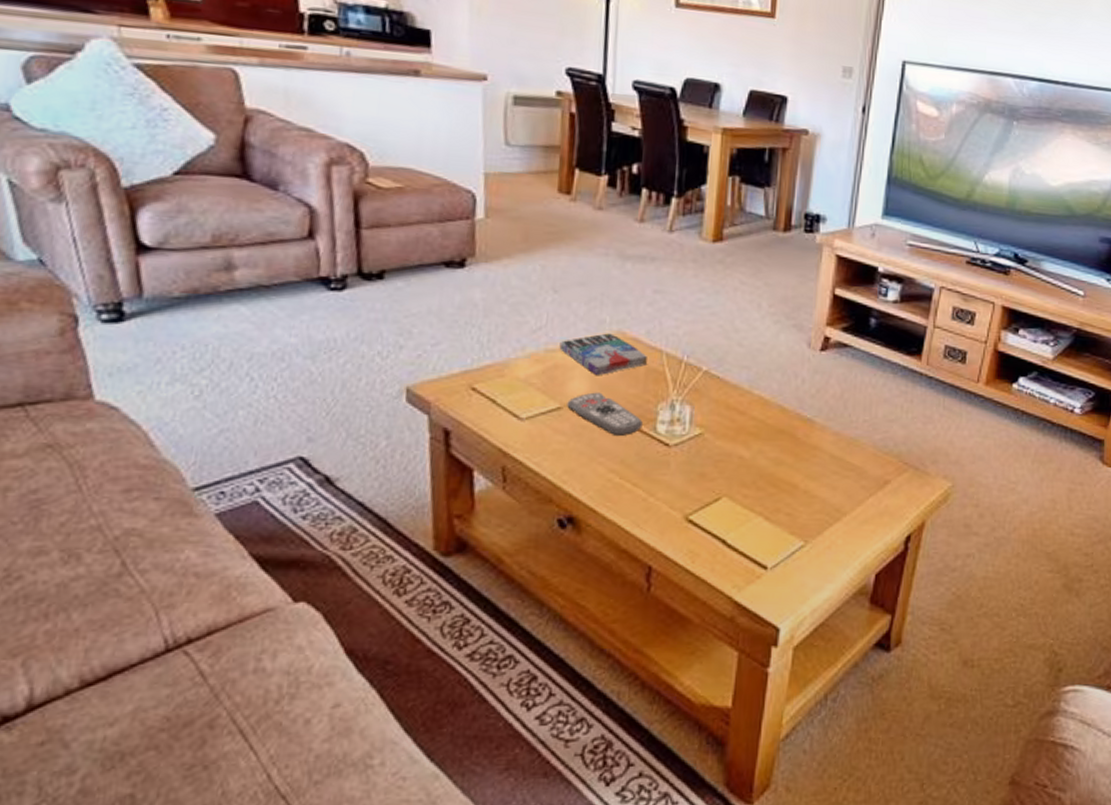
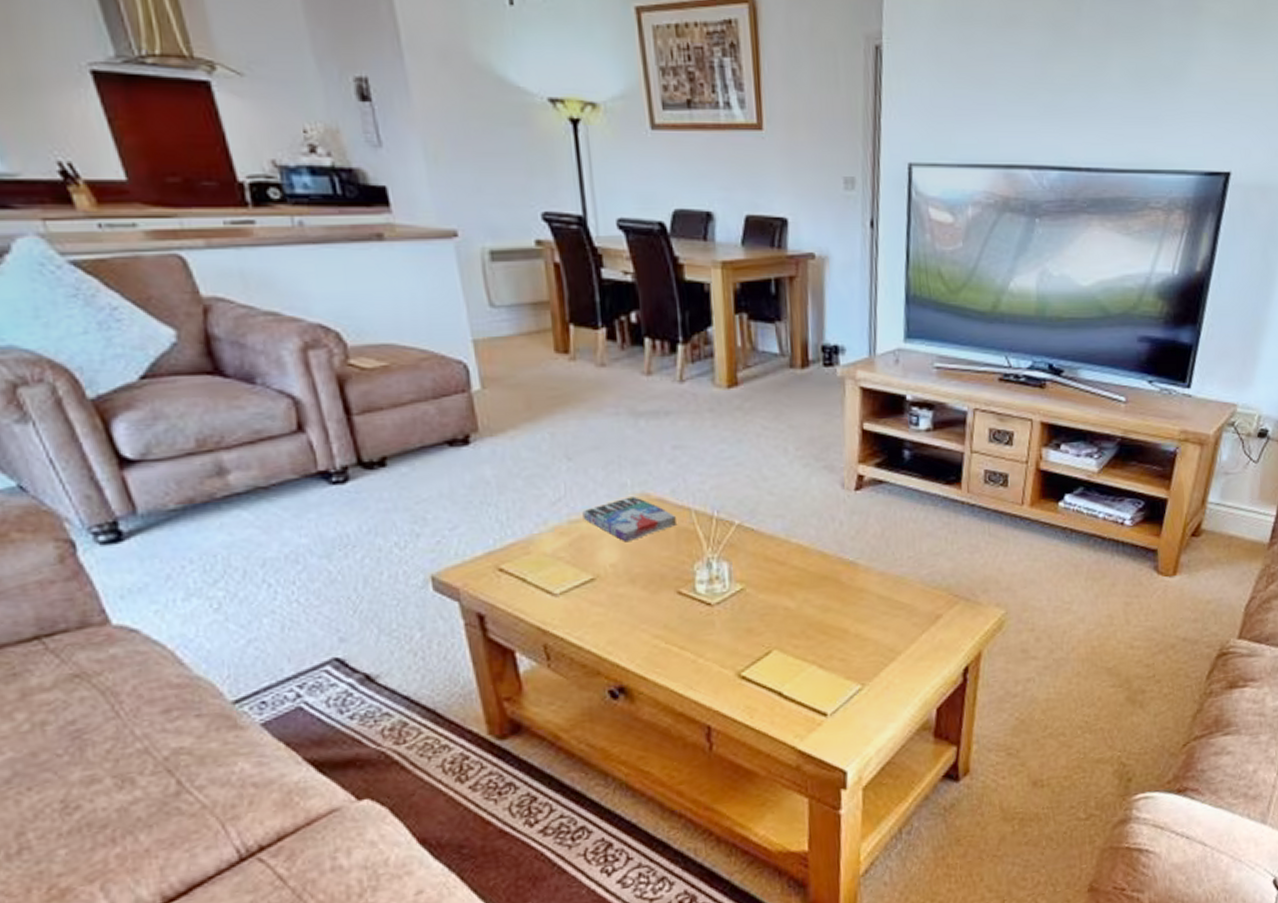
remote control: present [567,392,643,436] -> none [600,559,681,601]

